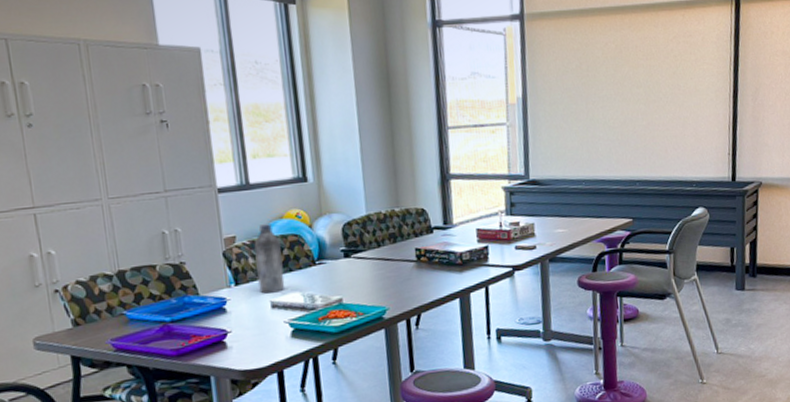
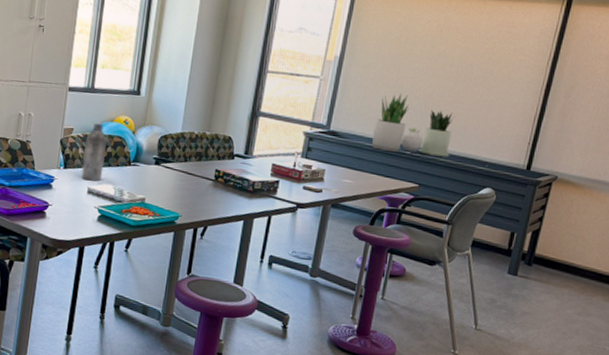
planter: none [574,125,607,191] -> present [372,93,410,152]
succulent plant: none [605,159,628,187] -> present [400,127,423,153]
planter: none [624,136,657,186] -> present [418,110,454,158]

